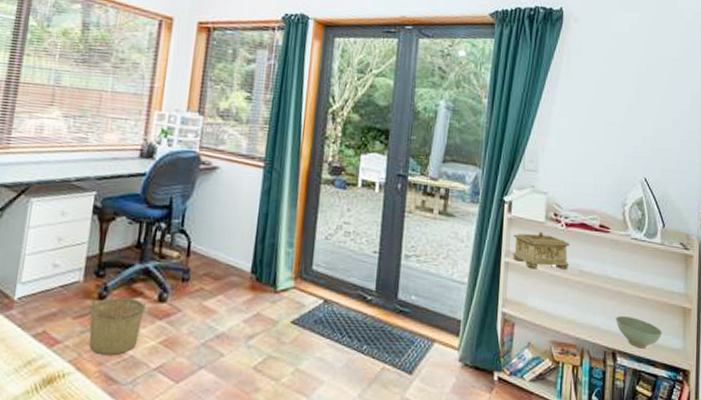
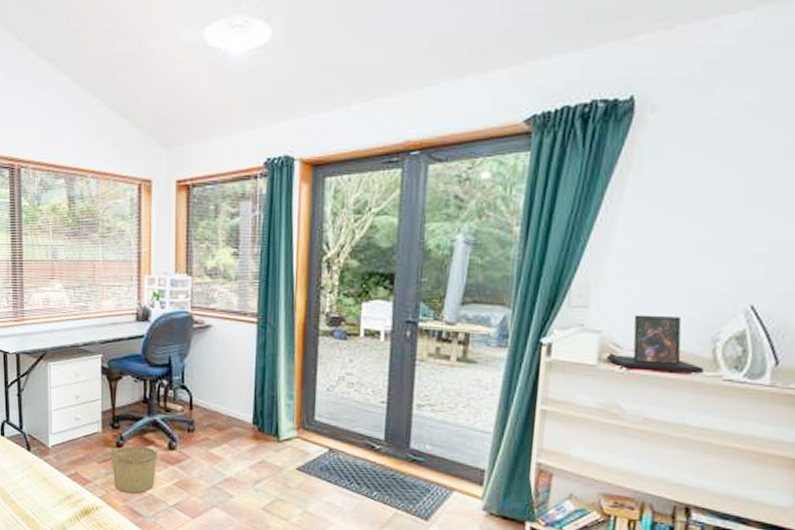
decorative box: present [513,231,571,270] -> none [551,375,632,418]
photo frame: none [551,180,618,233] -> present [606,315,703,374]
bowl: present [615,315,663,349] -> none [692,467,763,505]

